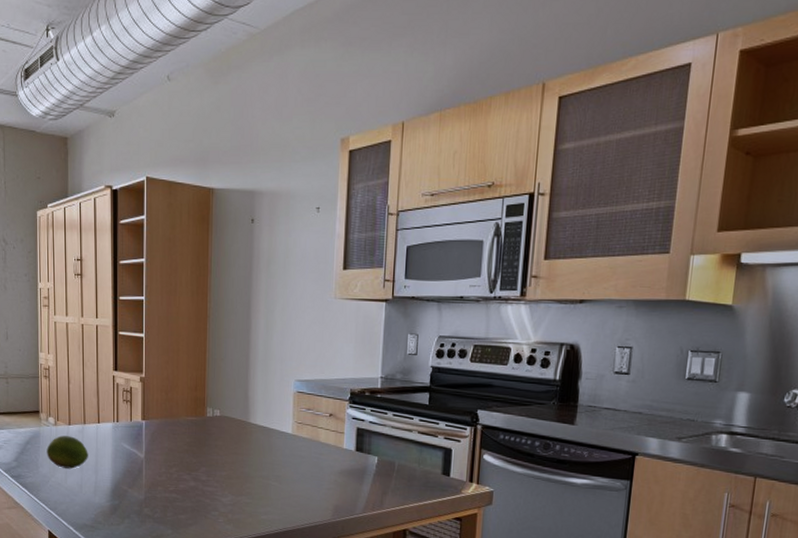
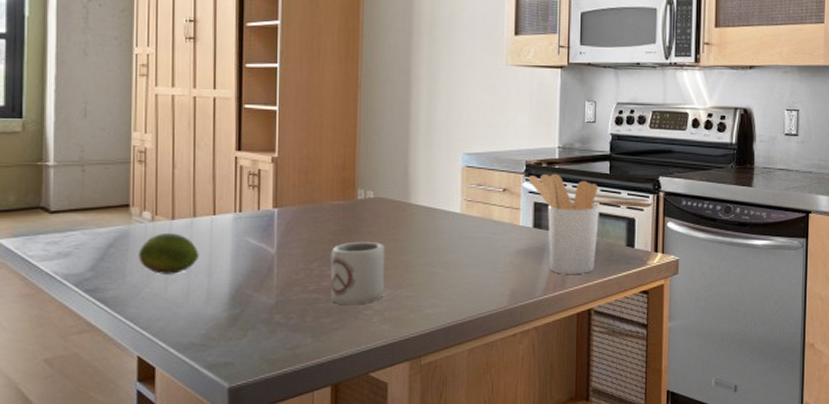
cup: none [185,453,229,507] -> present [330,241,385,306]
utensil holder: none [352,402,418,497] -> present [528,173,599,274]

